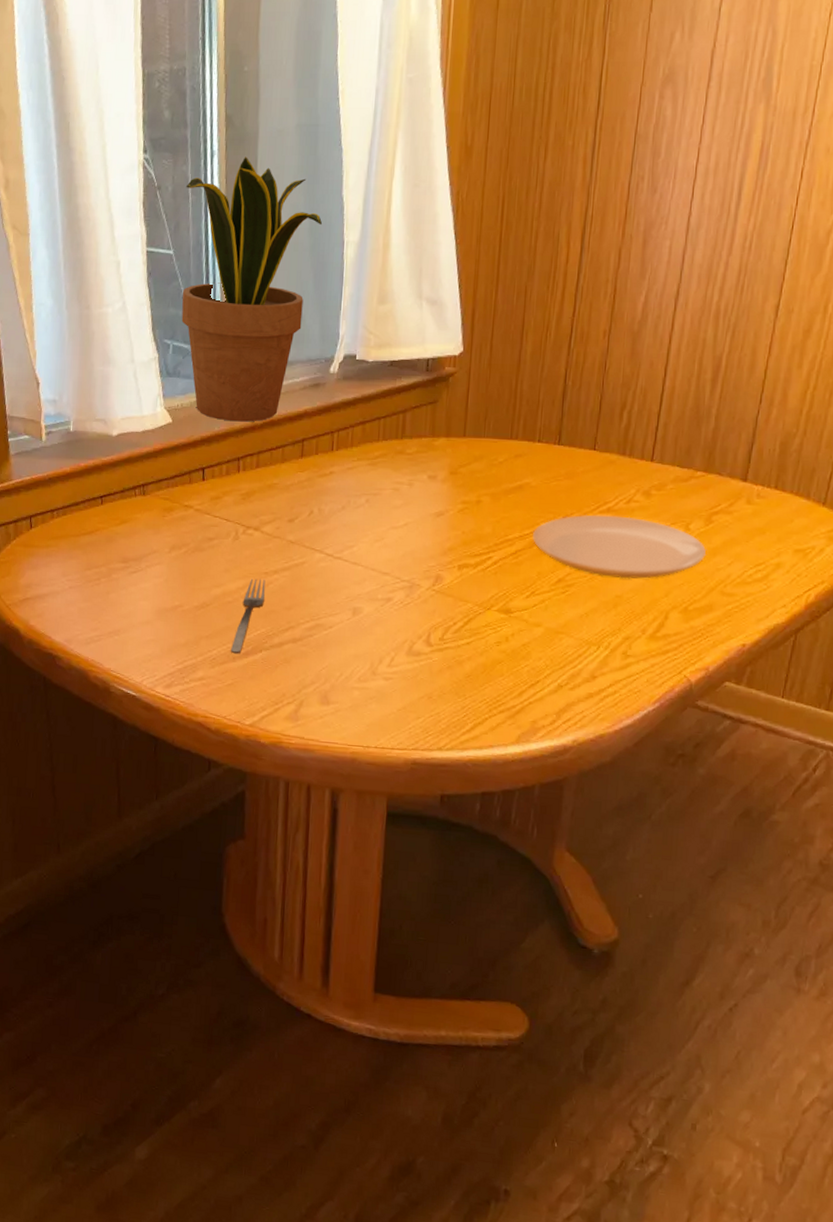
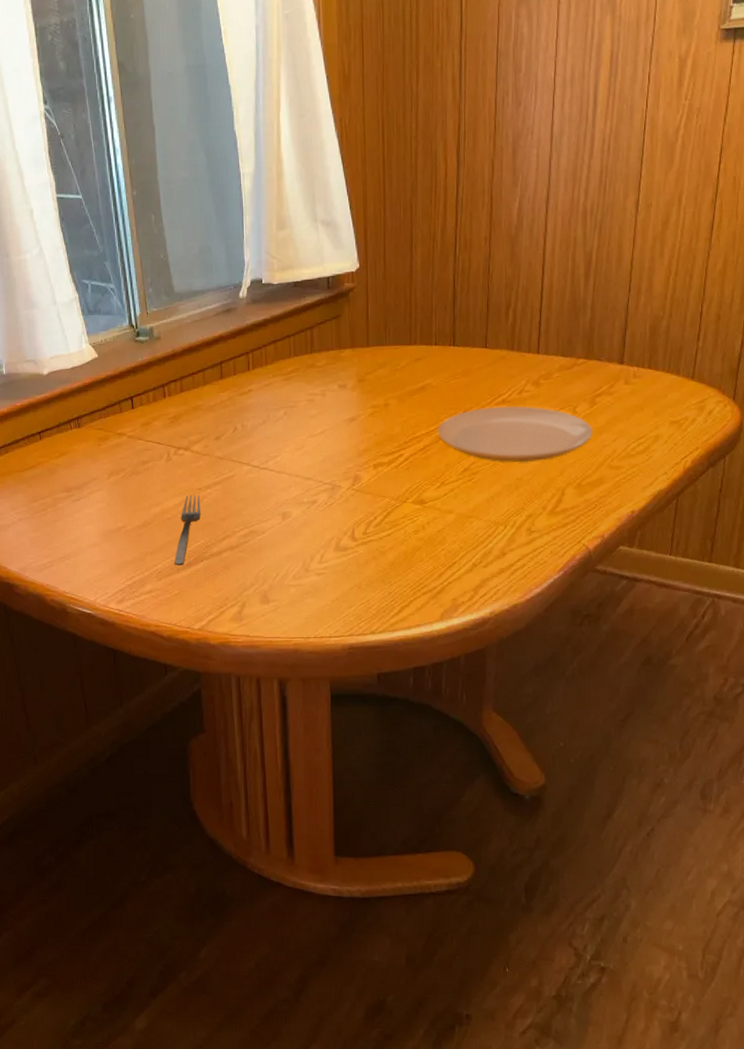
potted plant: present [181,156,323,422] -> none [87,100,219,351]

